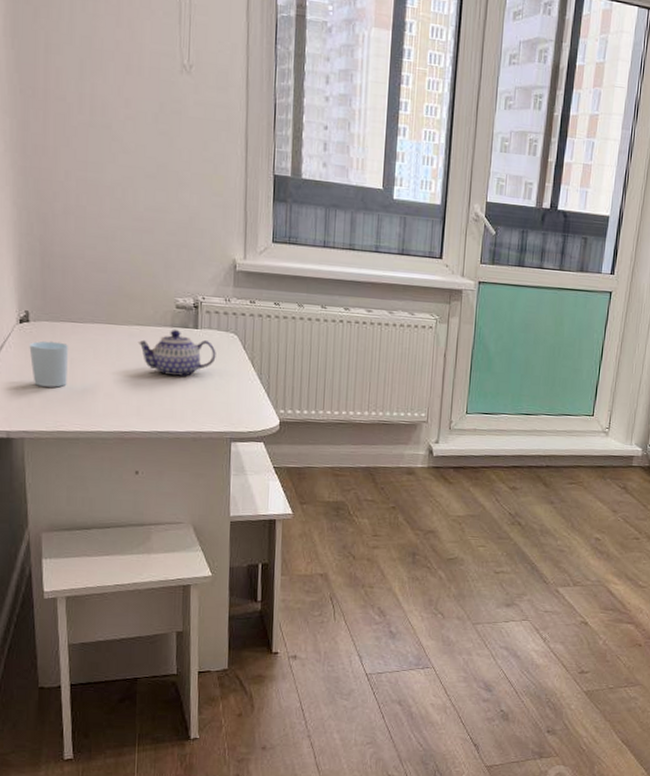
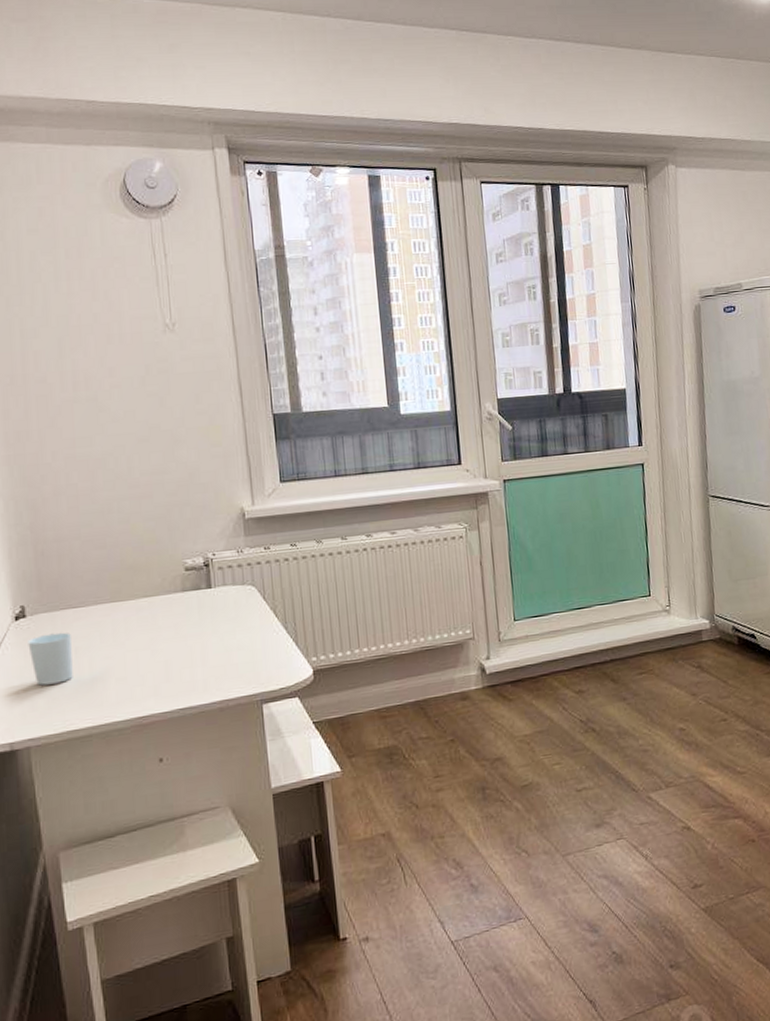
teapot: present [137,329,216,376] -> none [147,593,235,645]

